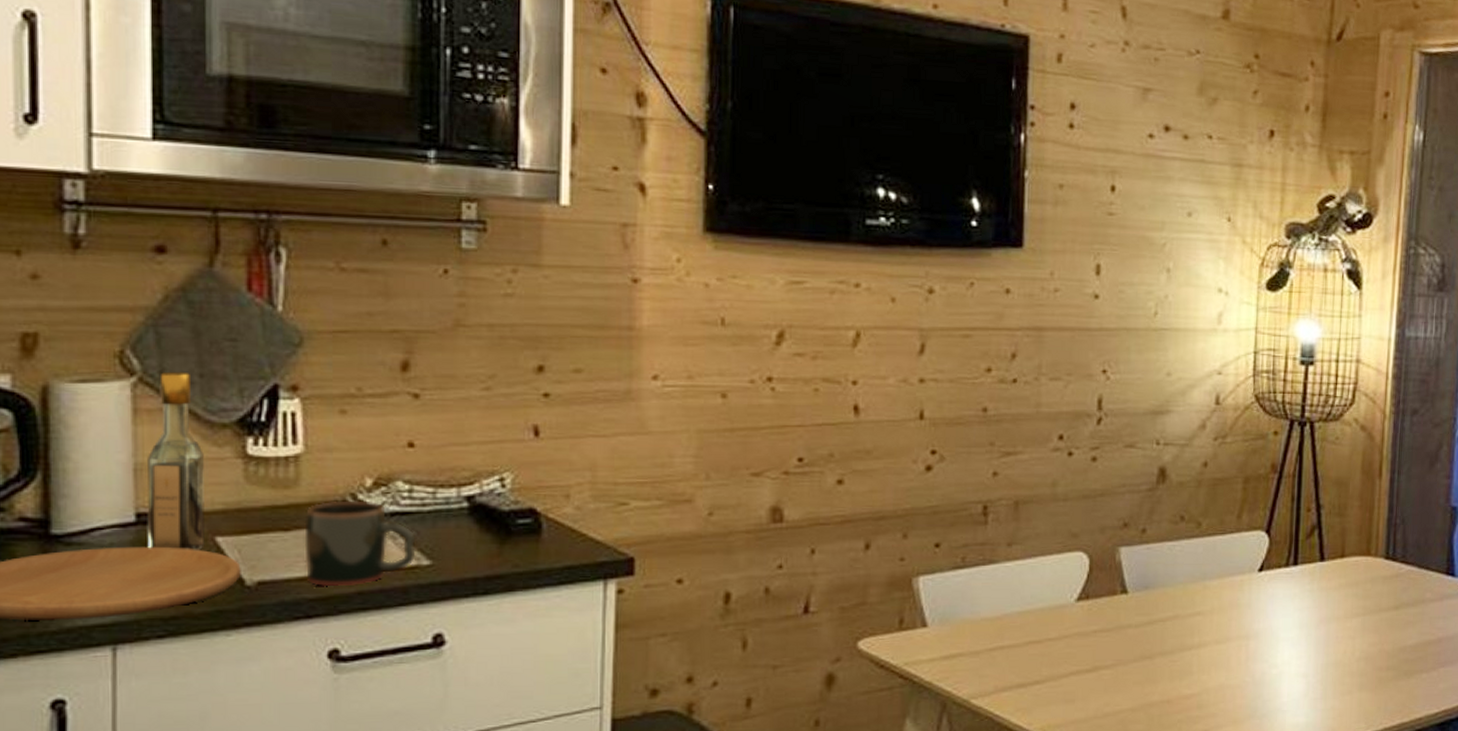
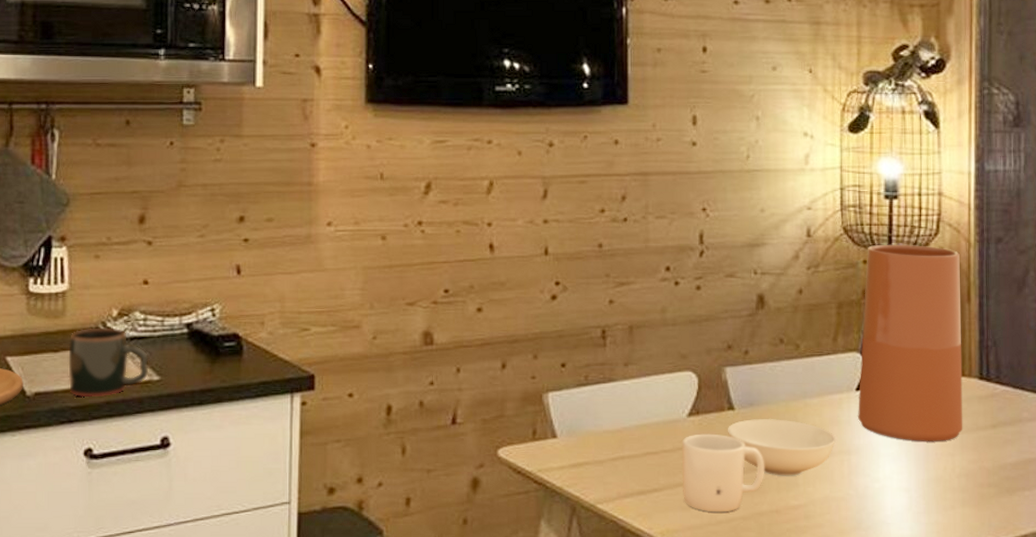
mug: none [1066,619,1157,705] -> present [682,433,764,513]
bowl: none [1118,603,1234,664] -> present [727,419,835,476]
vase: none [1259,414,1374,625] -> present [858,244,963,441]

